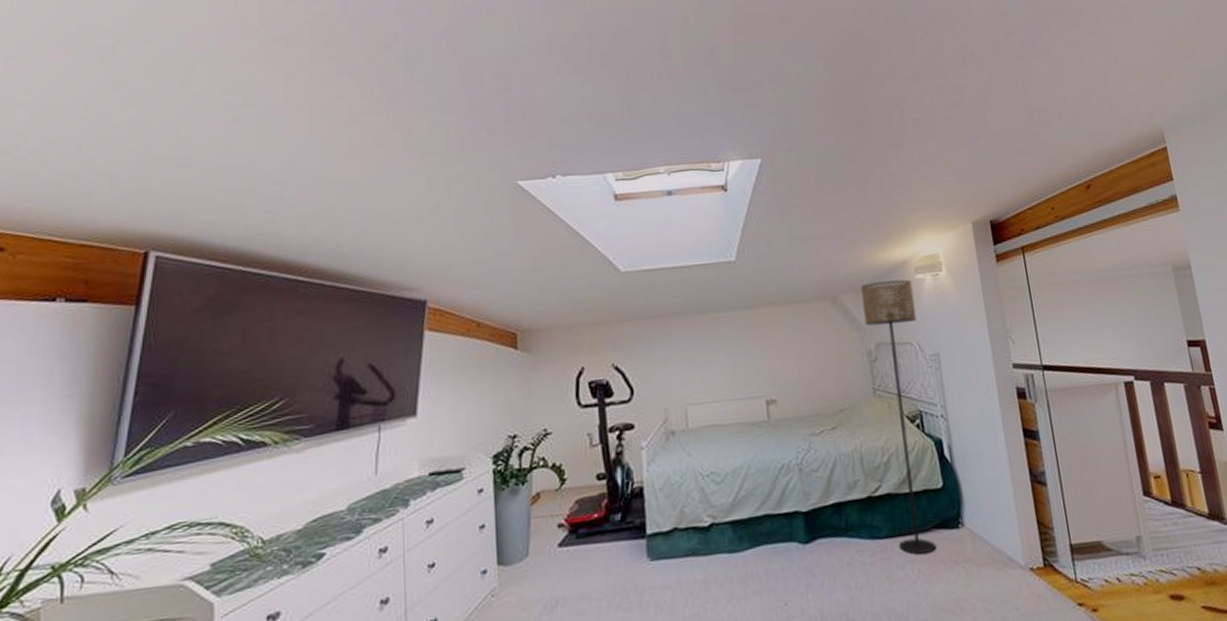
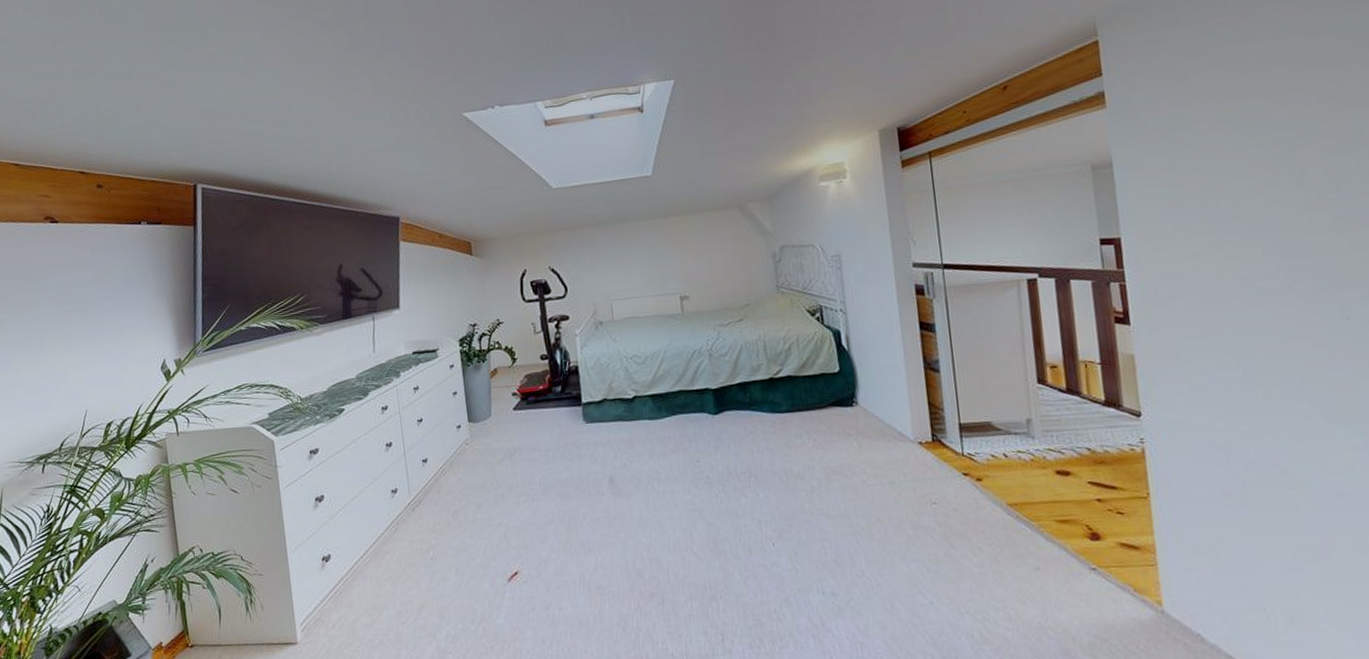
floor lamp: present [861,279,937,555] -> none [767,187,832,427]

